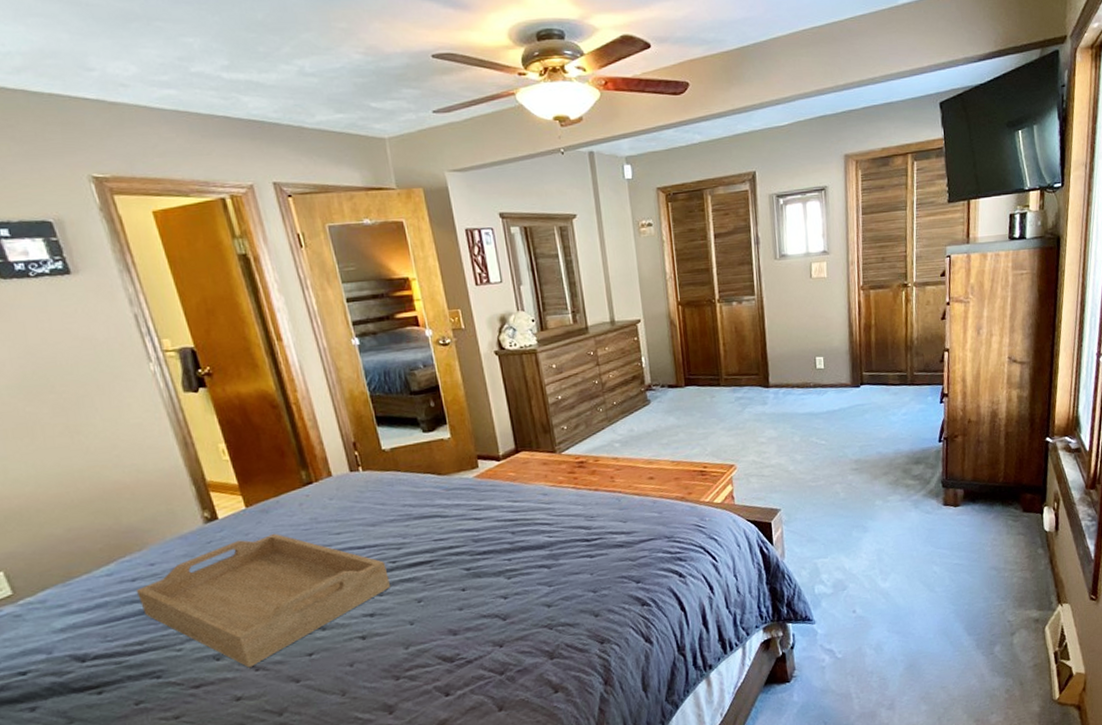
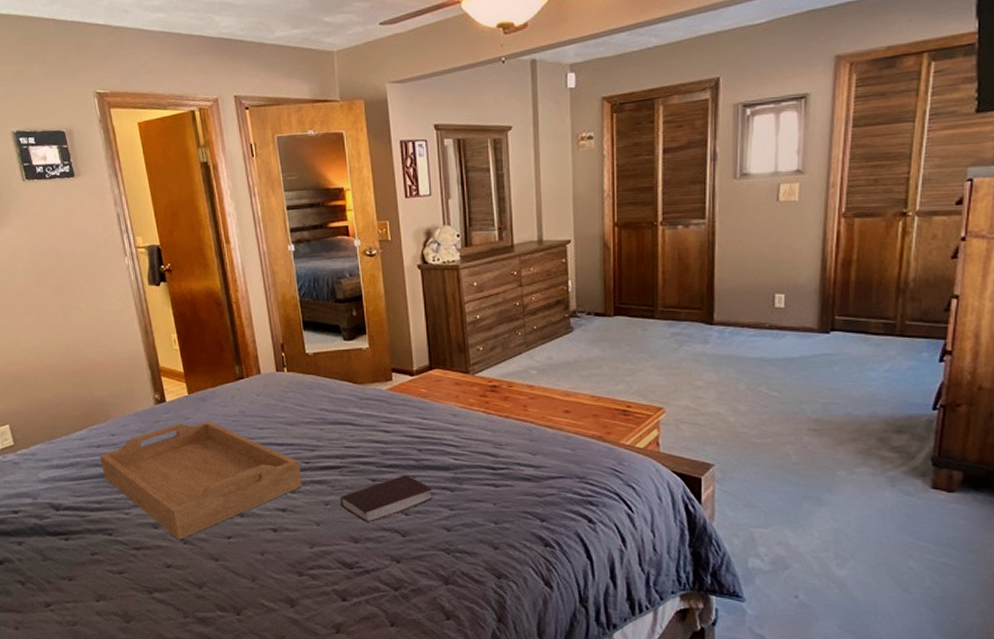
book: none [433,559,532,613] -> present [340,474,434,522]

